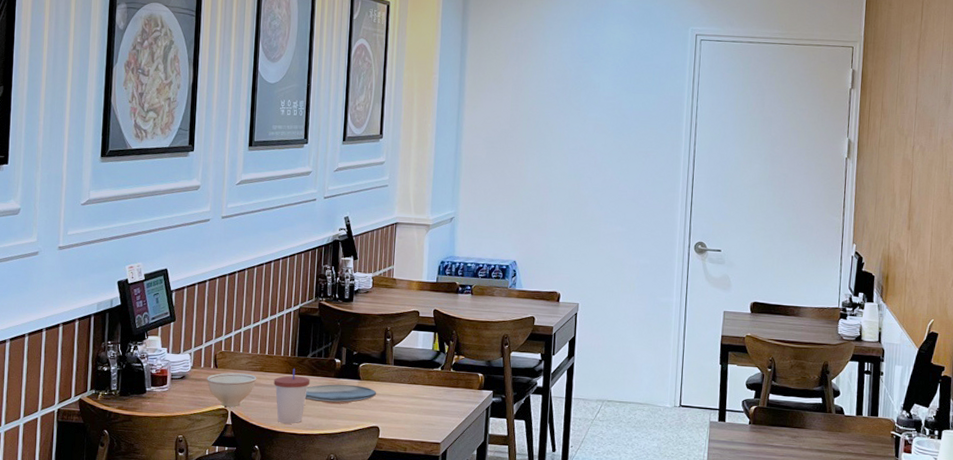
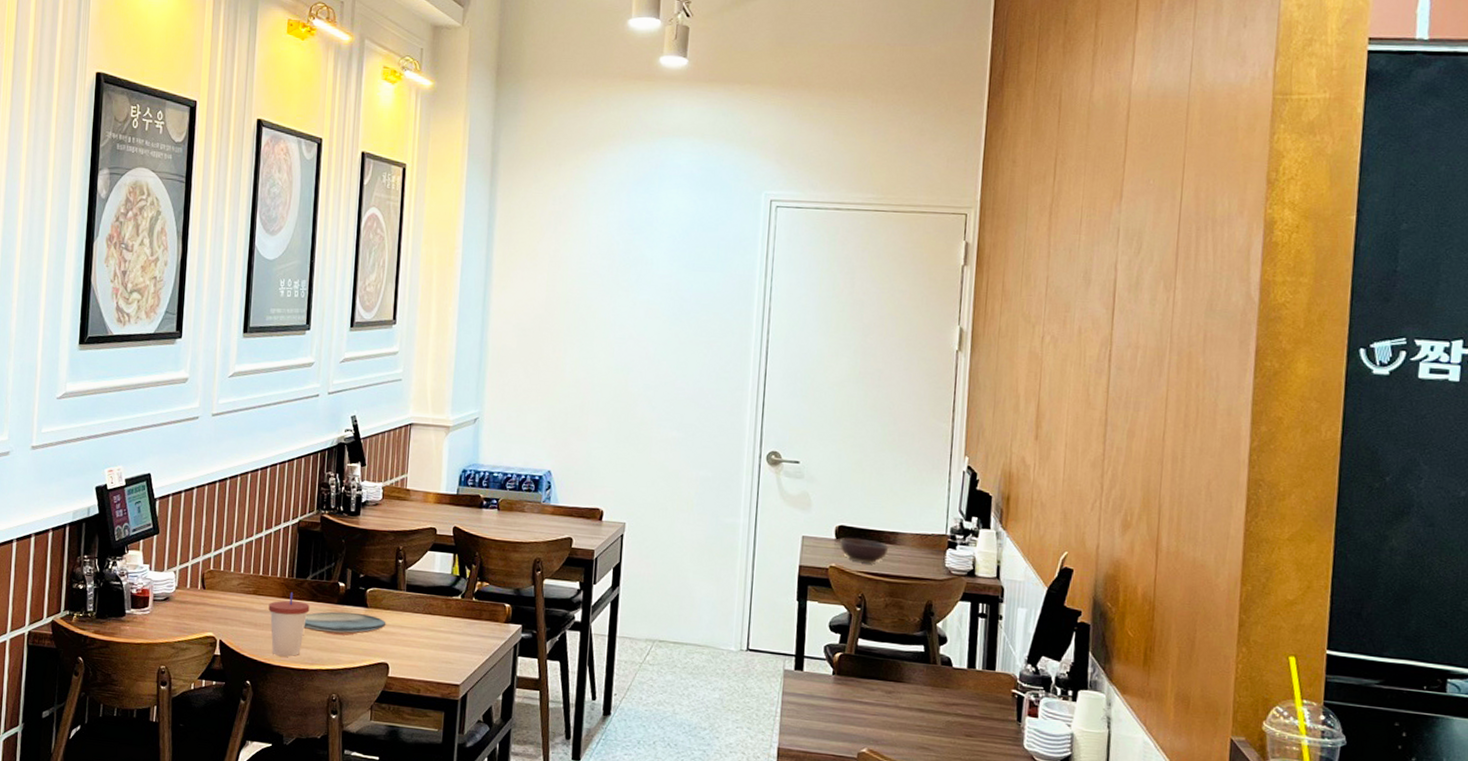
bowl: present [207,372,257,407] -> none [193,595,249,635]
bowl: none [754,312,793,333] -> present [840,538,889,564]

